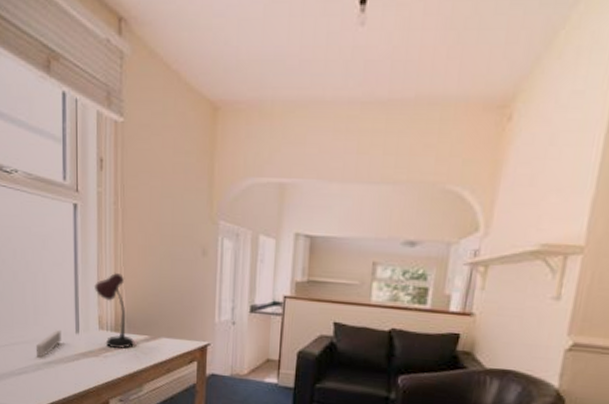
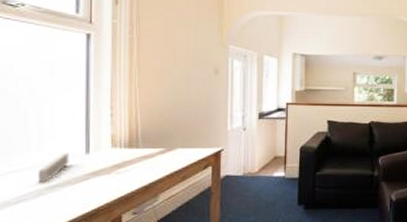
desk lamp: present [93,272,135,349] -> none [106,93,150,163]

